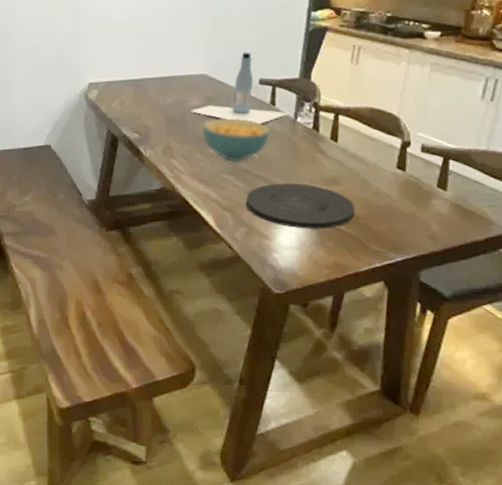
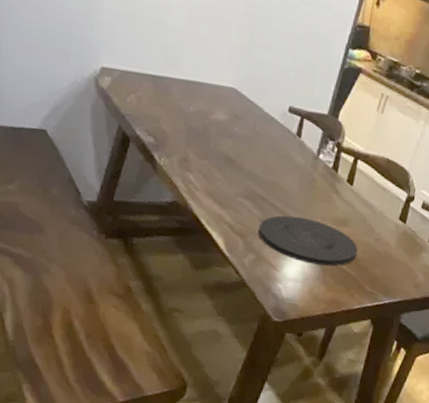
bottle: present [190,52,291,125] -> none [214,74,314,155]
cereal bowl: present [201,118,272,162] -> none [223,137,294,188]

